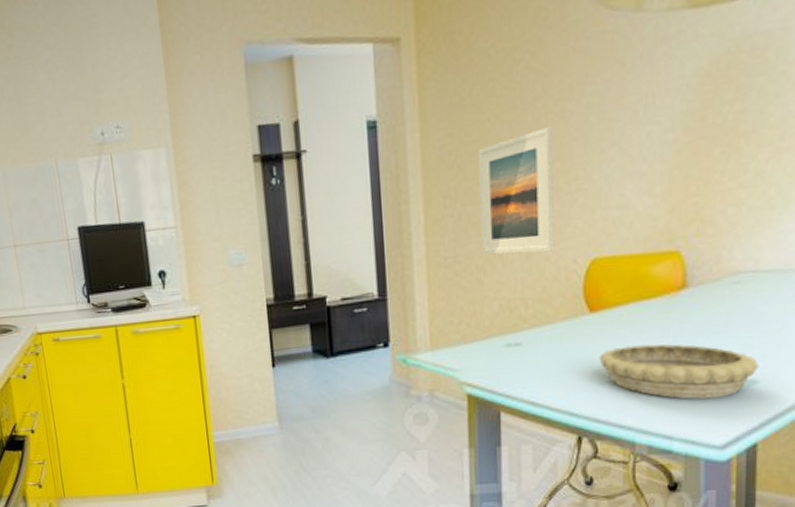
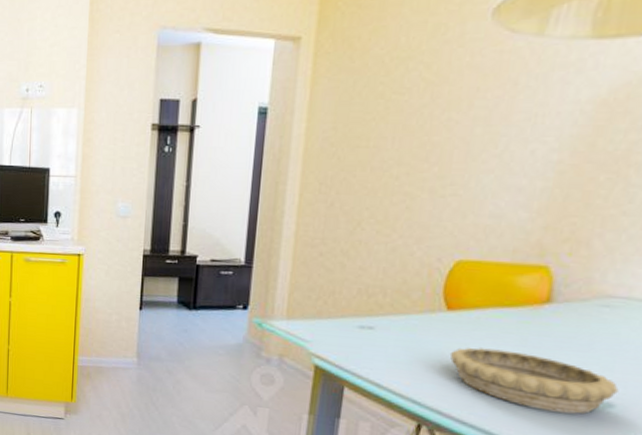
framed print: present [478,127,555,255] -> none [349,134,435,248]

